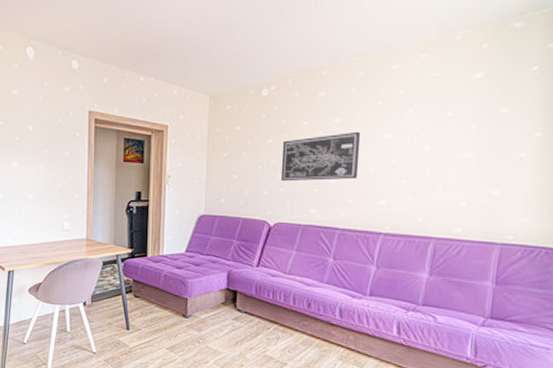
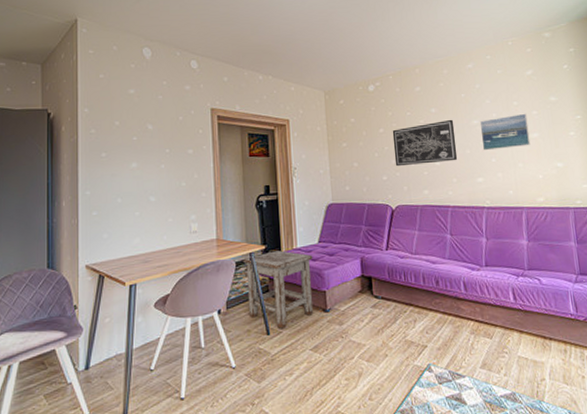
stool: none [110,255,178,327] -> present [243,250,314,329]
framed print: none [392,127,463,170] -> present [479,113,531,151]

